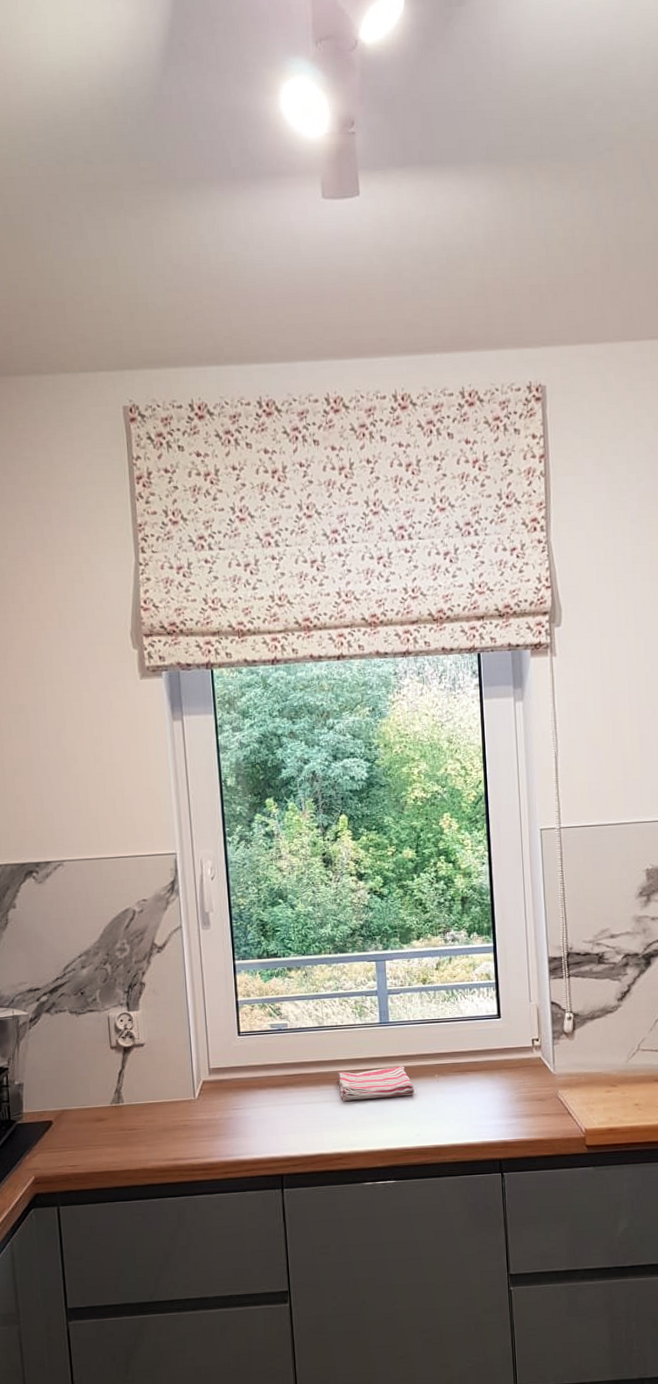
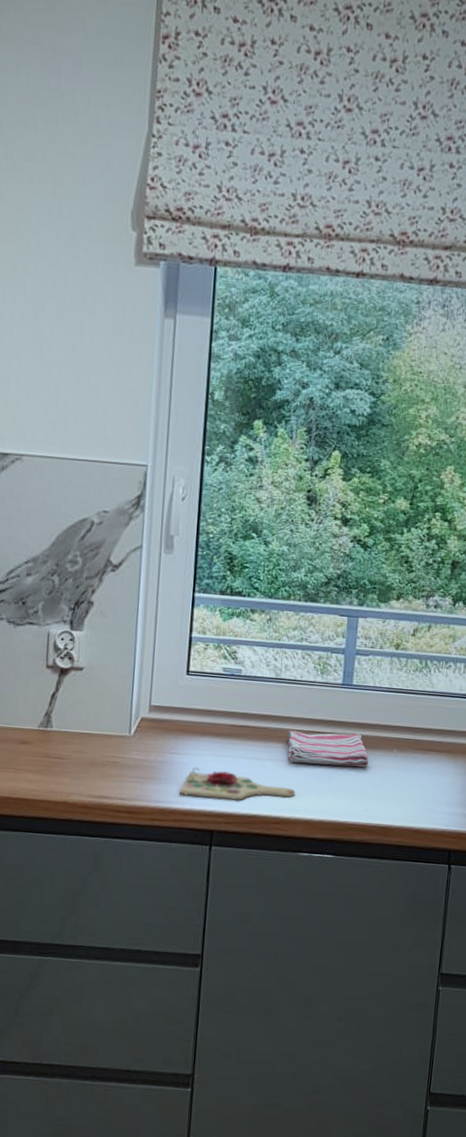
cutting board: none [247,1118,353,1146] -> present [180,768,296,800]

